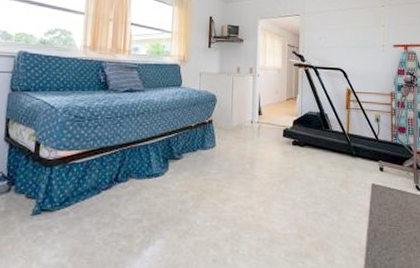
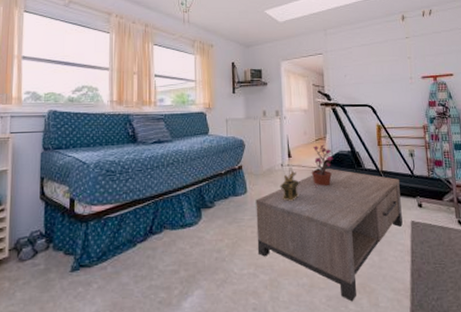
coffee table: none [221,128,364,258] -> present [256,169,403,302]
decorative box: none [248,126,269,157] -> present [280,169,300,201]
potted plant: none [279,104,302,145] -> present [311,144,333,187]

